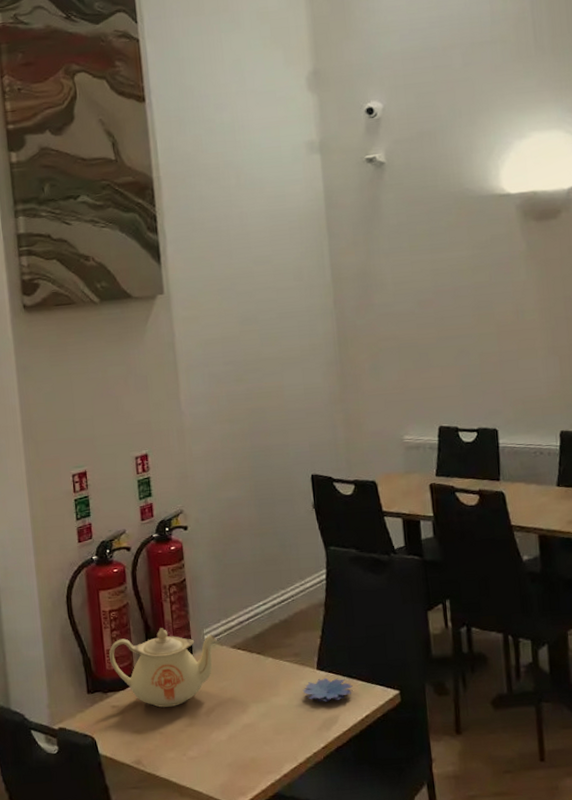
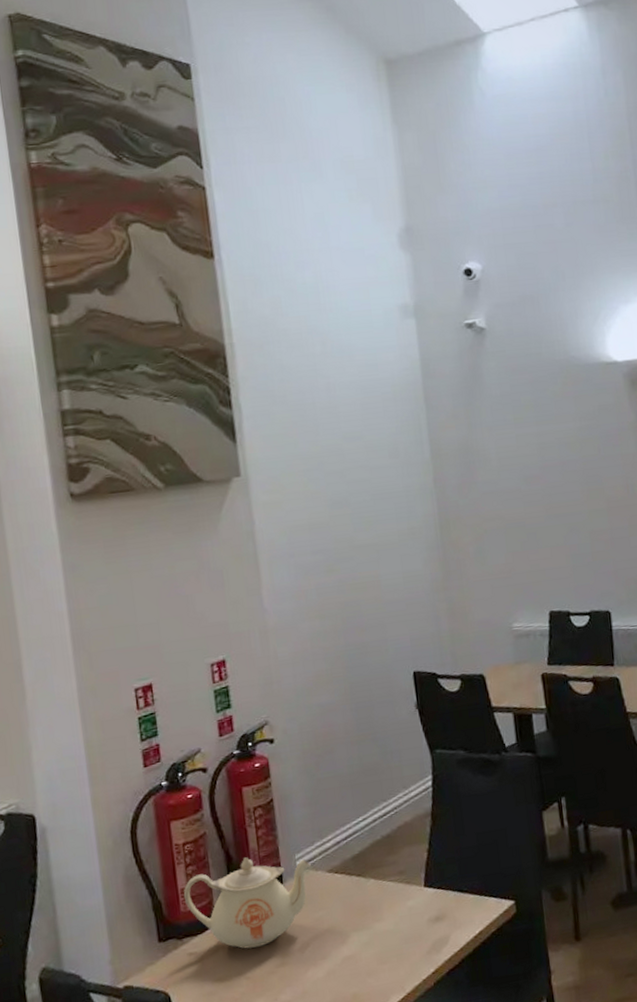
flower: present [302,677,353,702] -> none [409,893,465,922]

